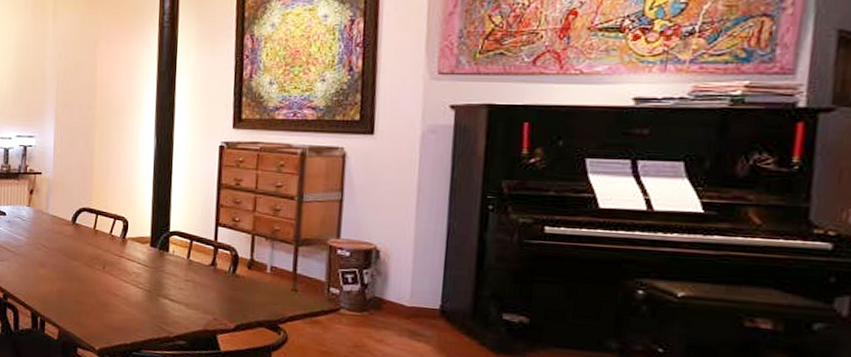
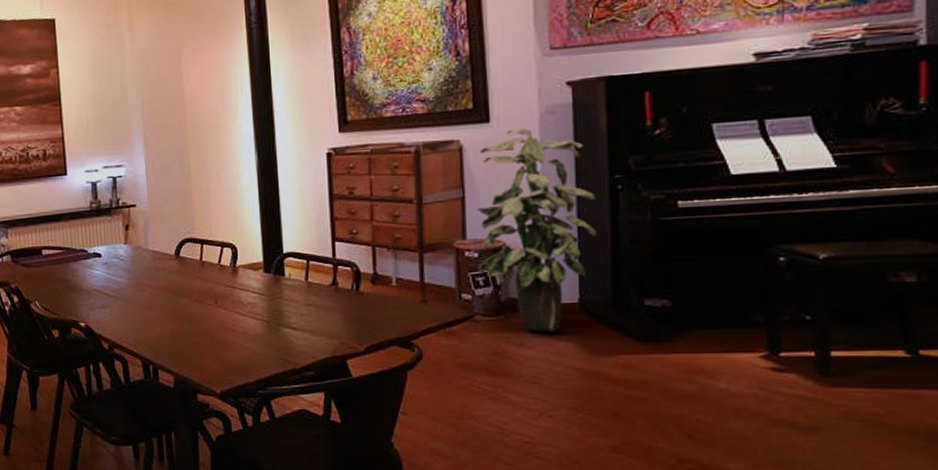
indoor plant: none [348,143,467,333] -> present [476,128,597,331]

